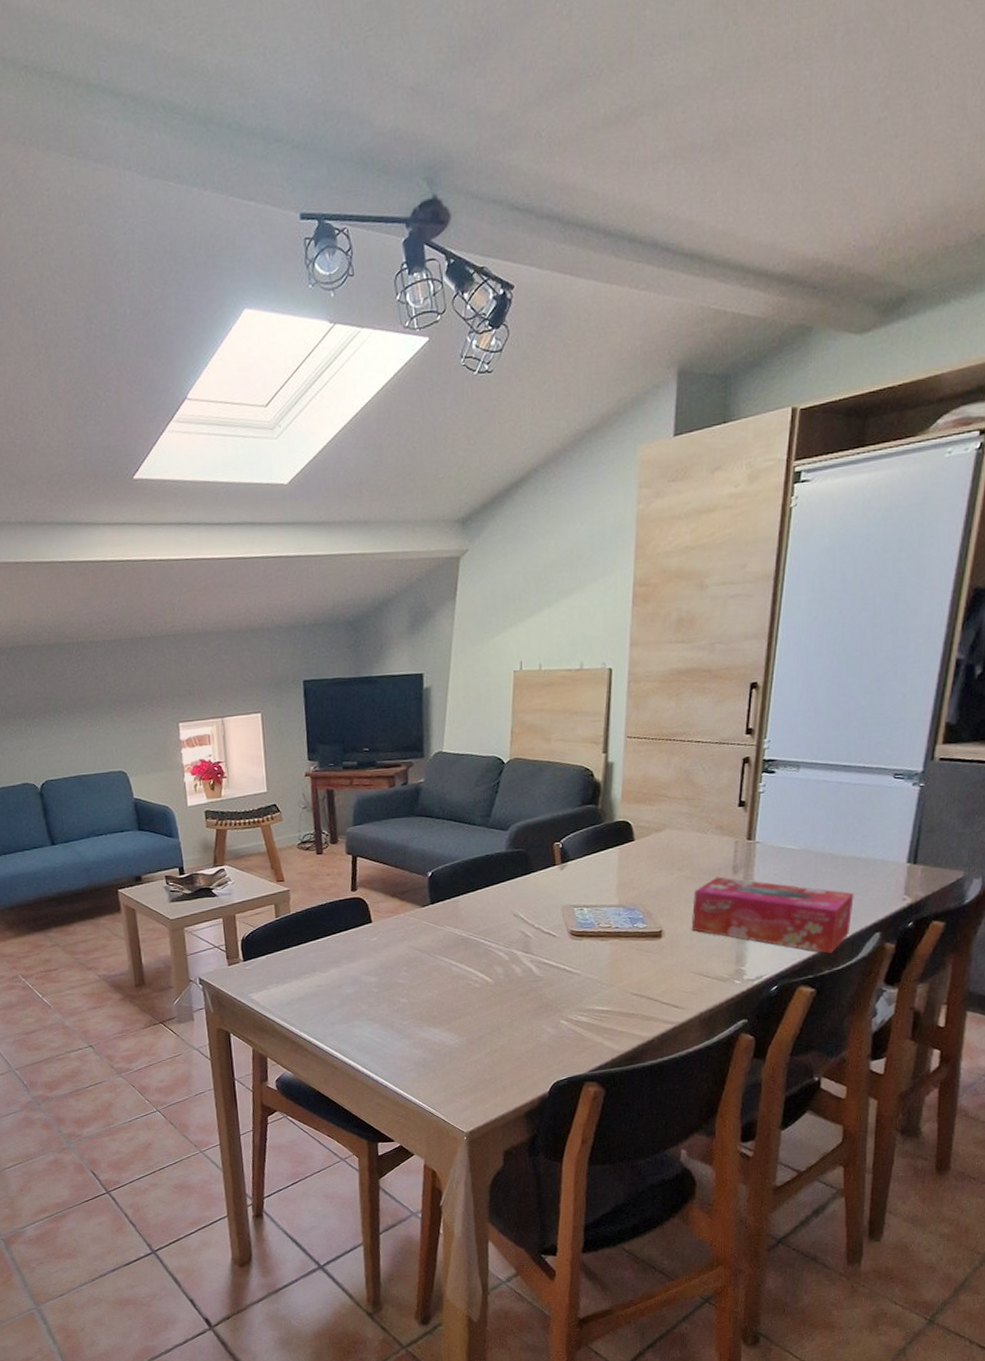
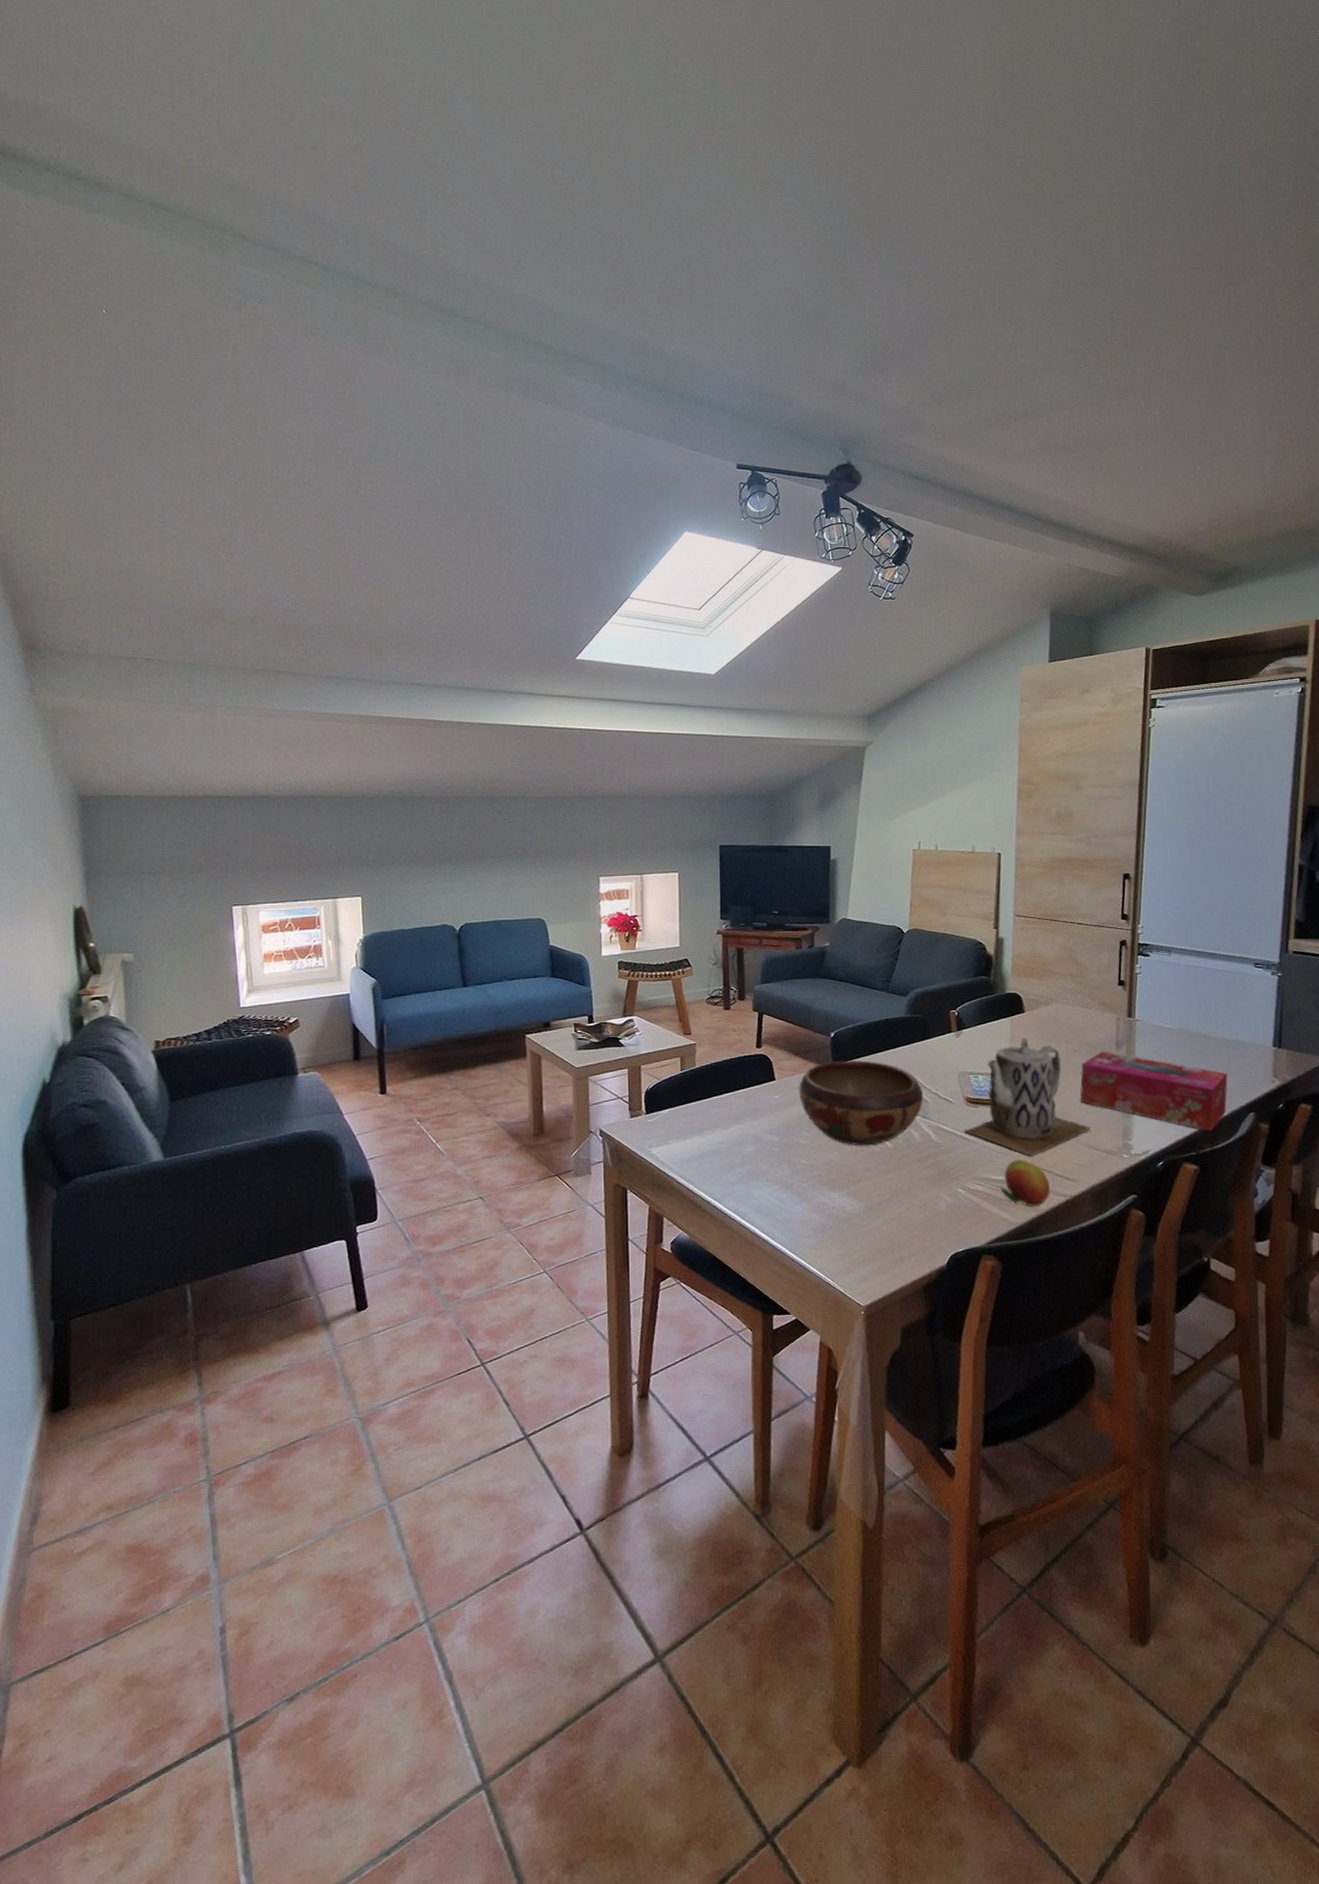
decorative bowl: none [396,898,526,983] -> present [799,1059,924,1146]
teapot: none [567,867,702,986] -> present [964,1038,1092,1156]
fruit: none [605,989,656,1035] -> present [1000,1158,1050,1206]

